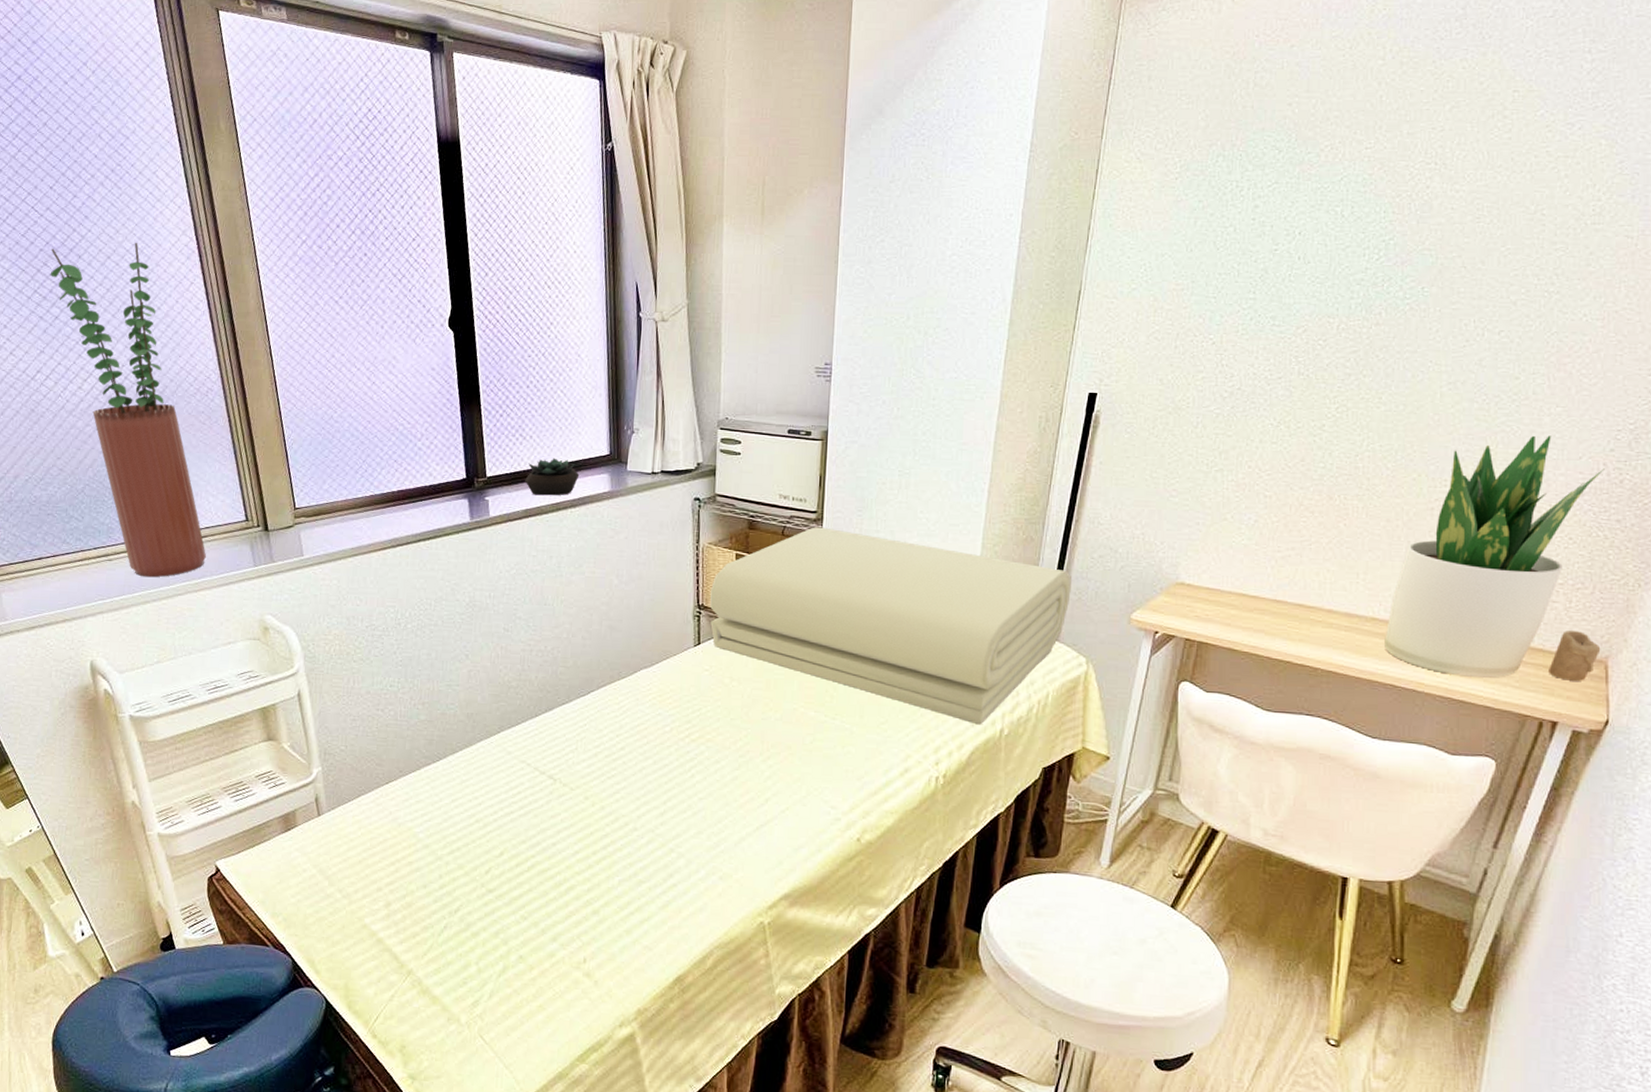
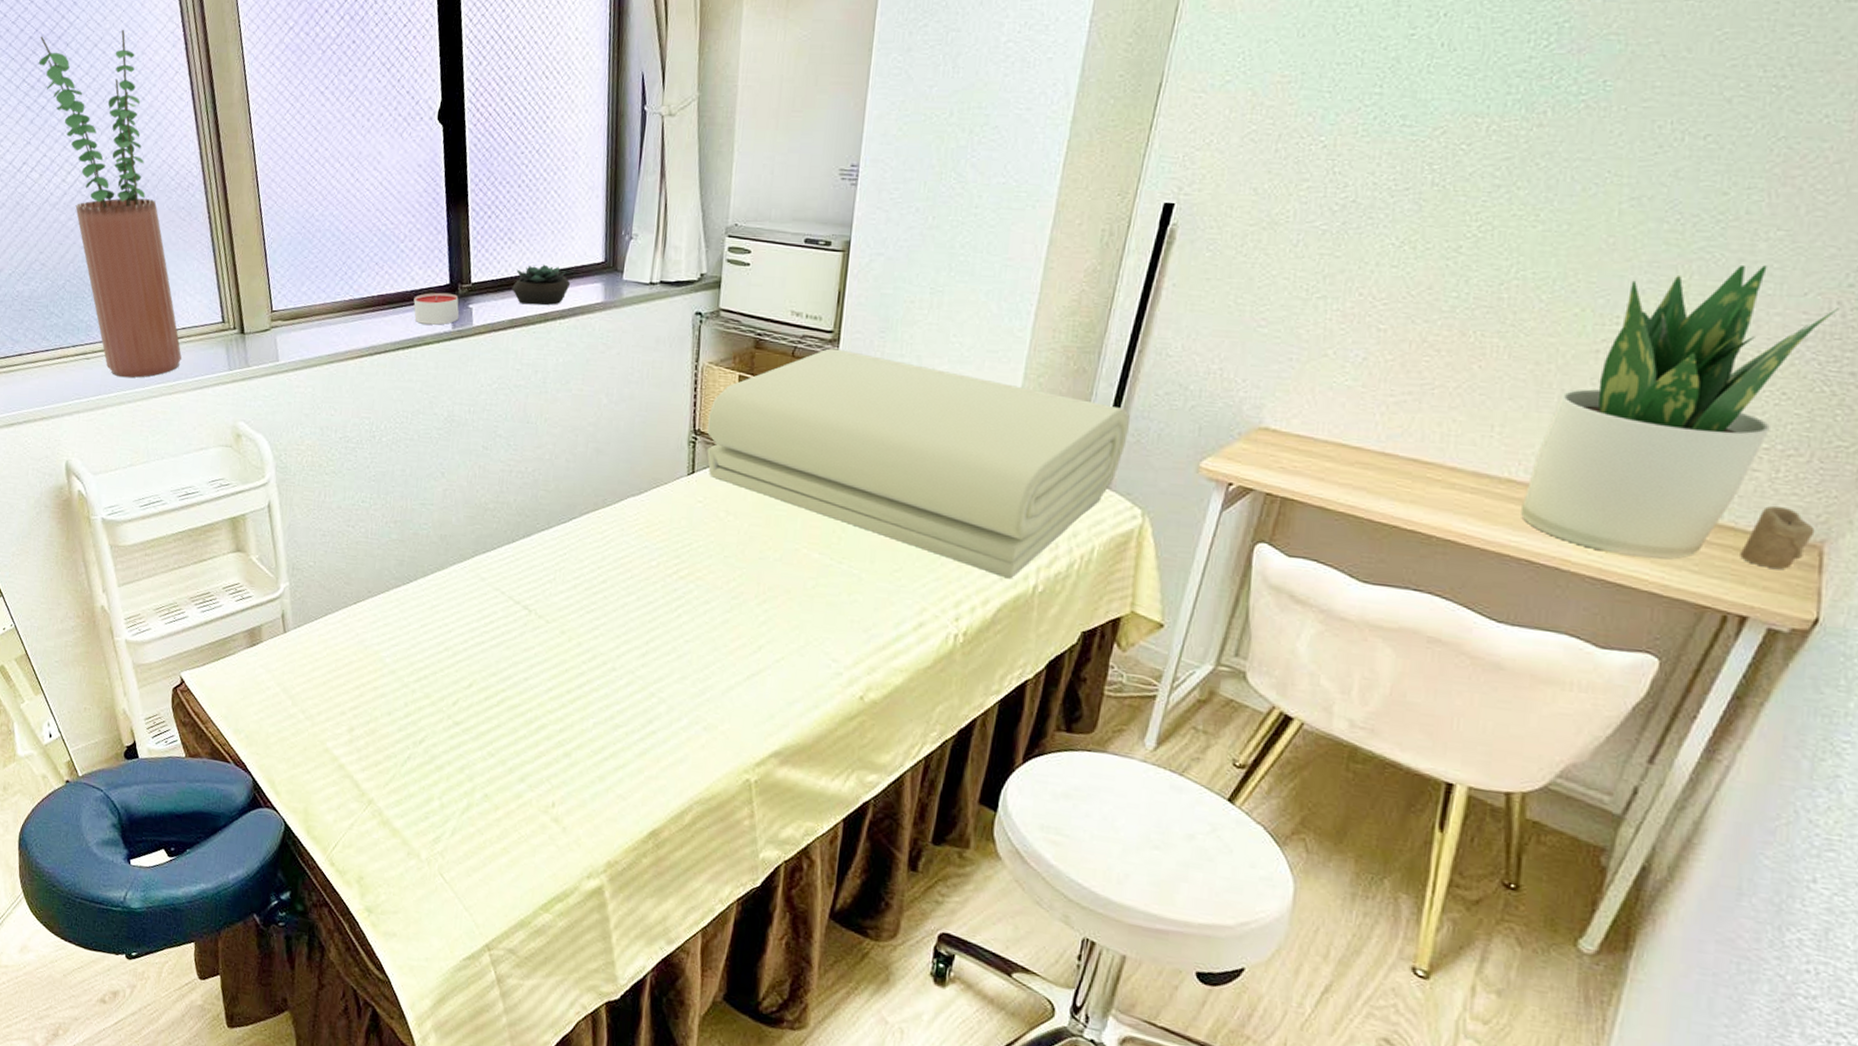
candle: none [432,486,477,517] -> present [413,292,460,325]

